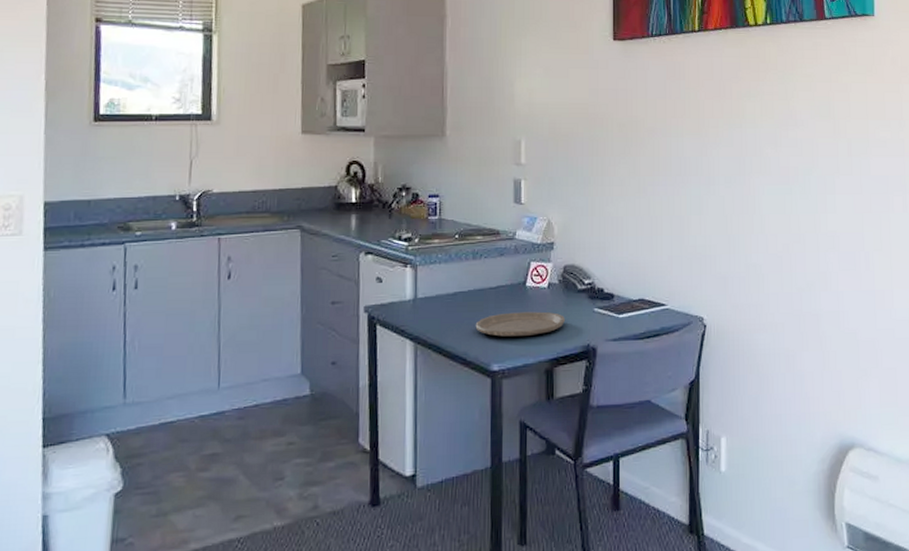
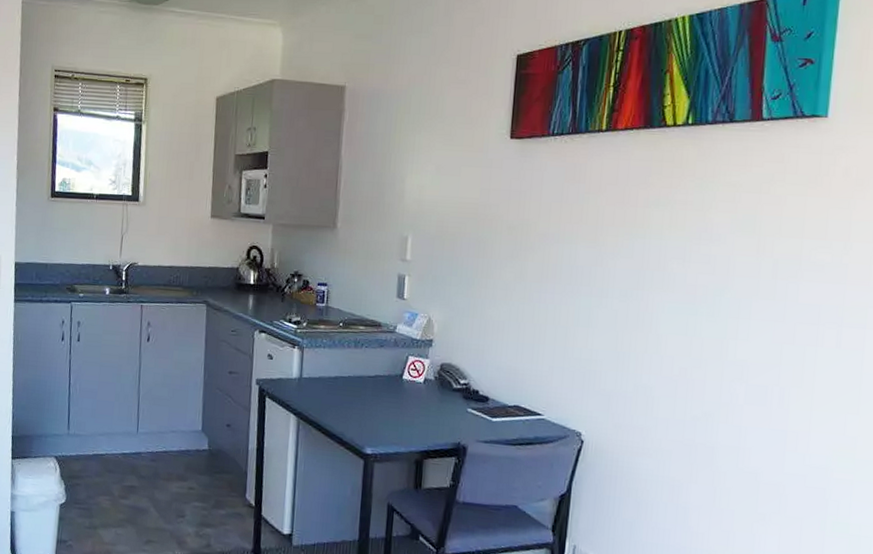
plate: present [475,311,566,337] -> none [352,401,439,427]

